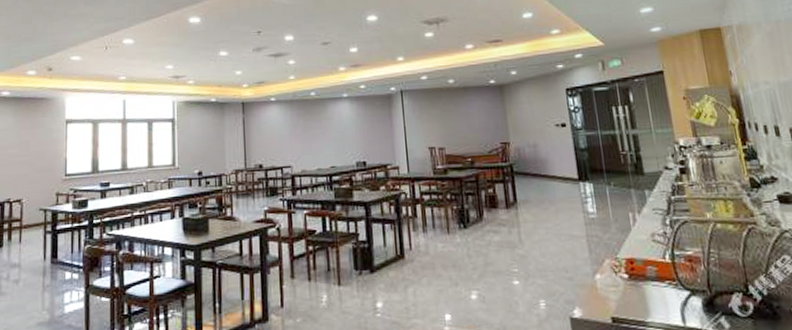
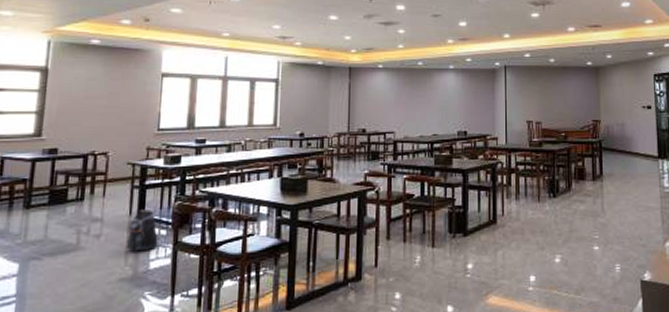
backpack: none [42,254,71,296] -> present [125,210,158,252]

